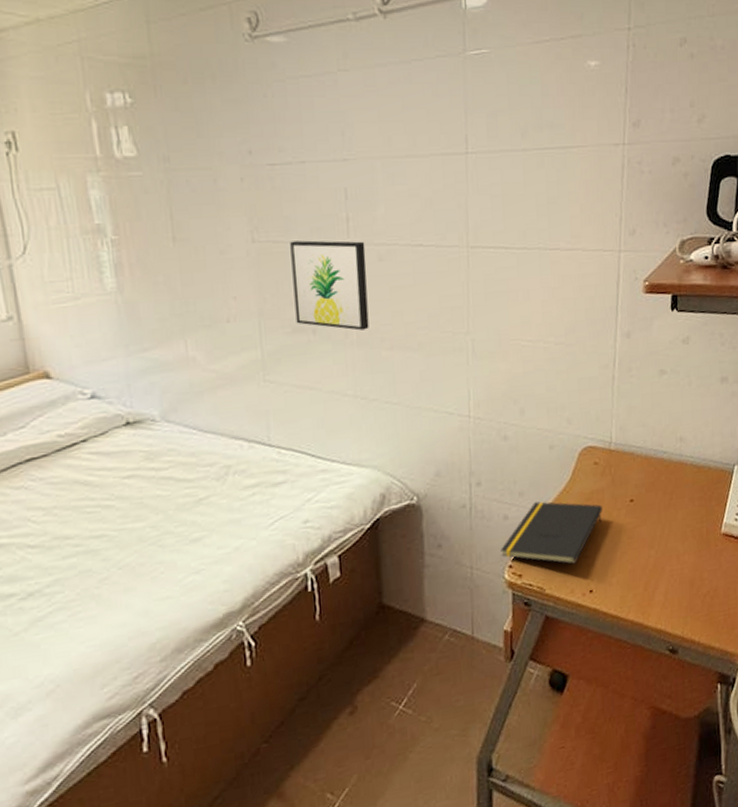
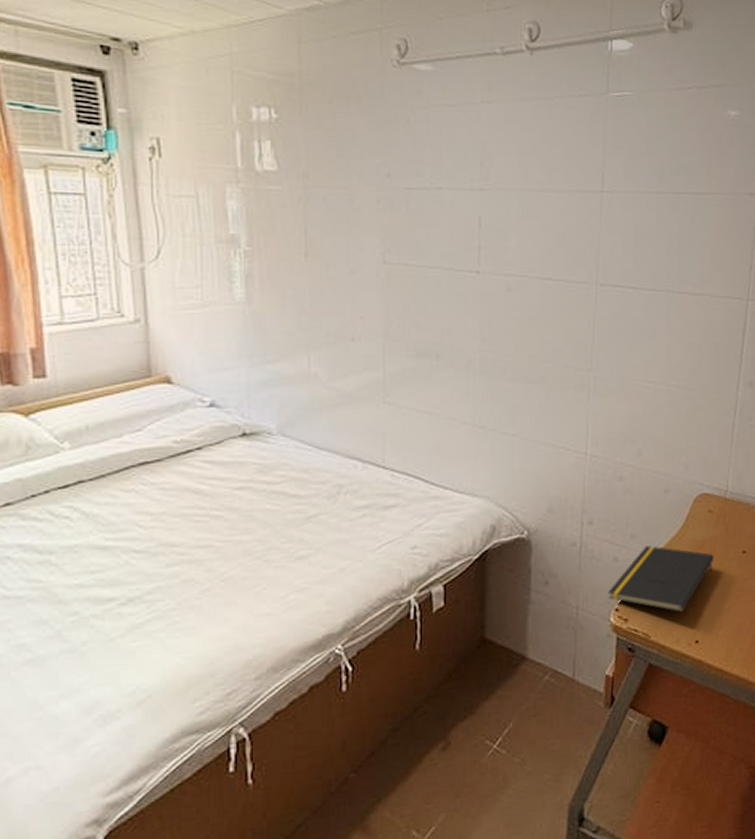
wall art: present [290,240,369,331] -> none [420,265,495,359]

